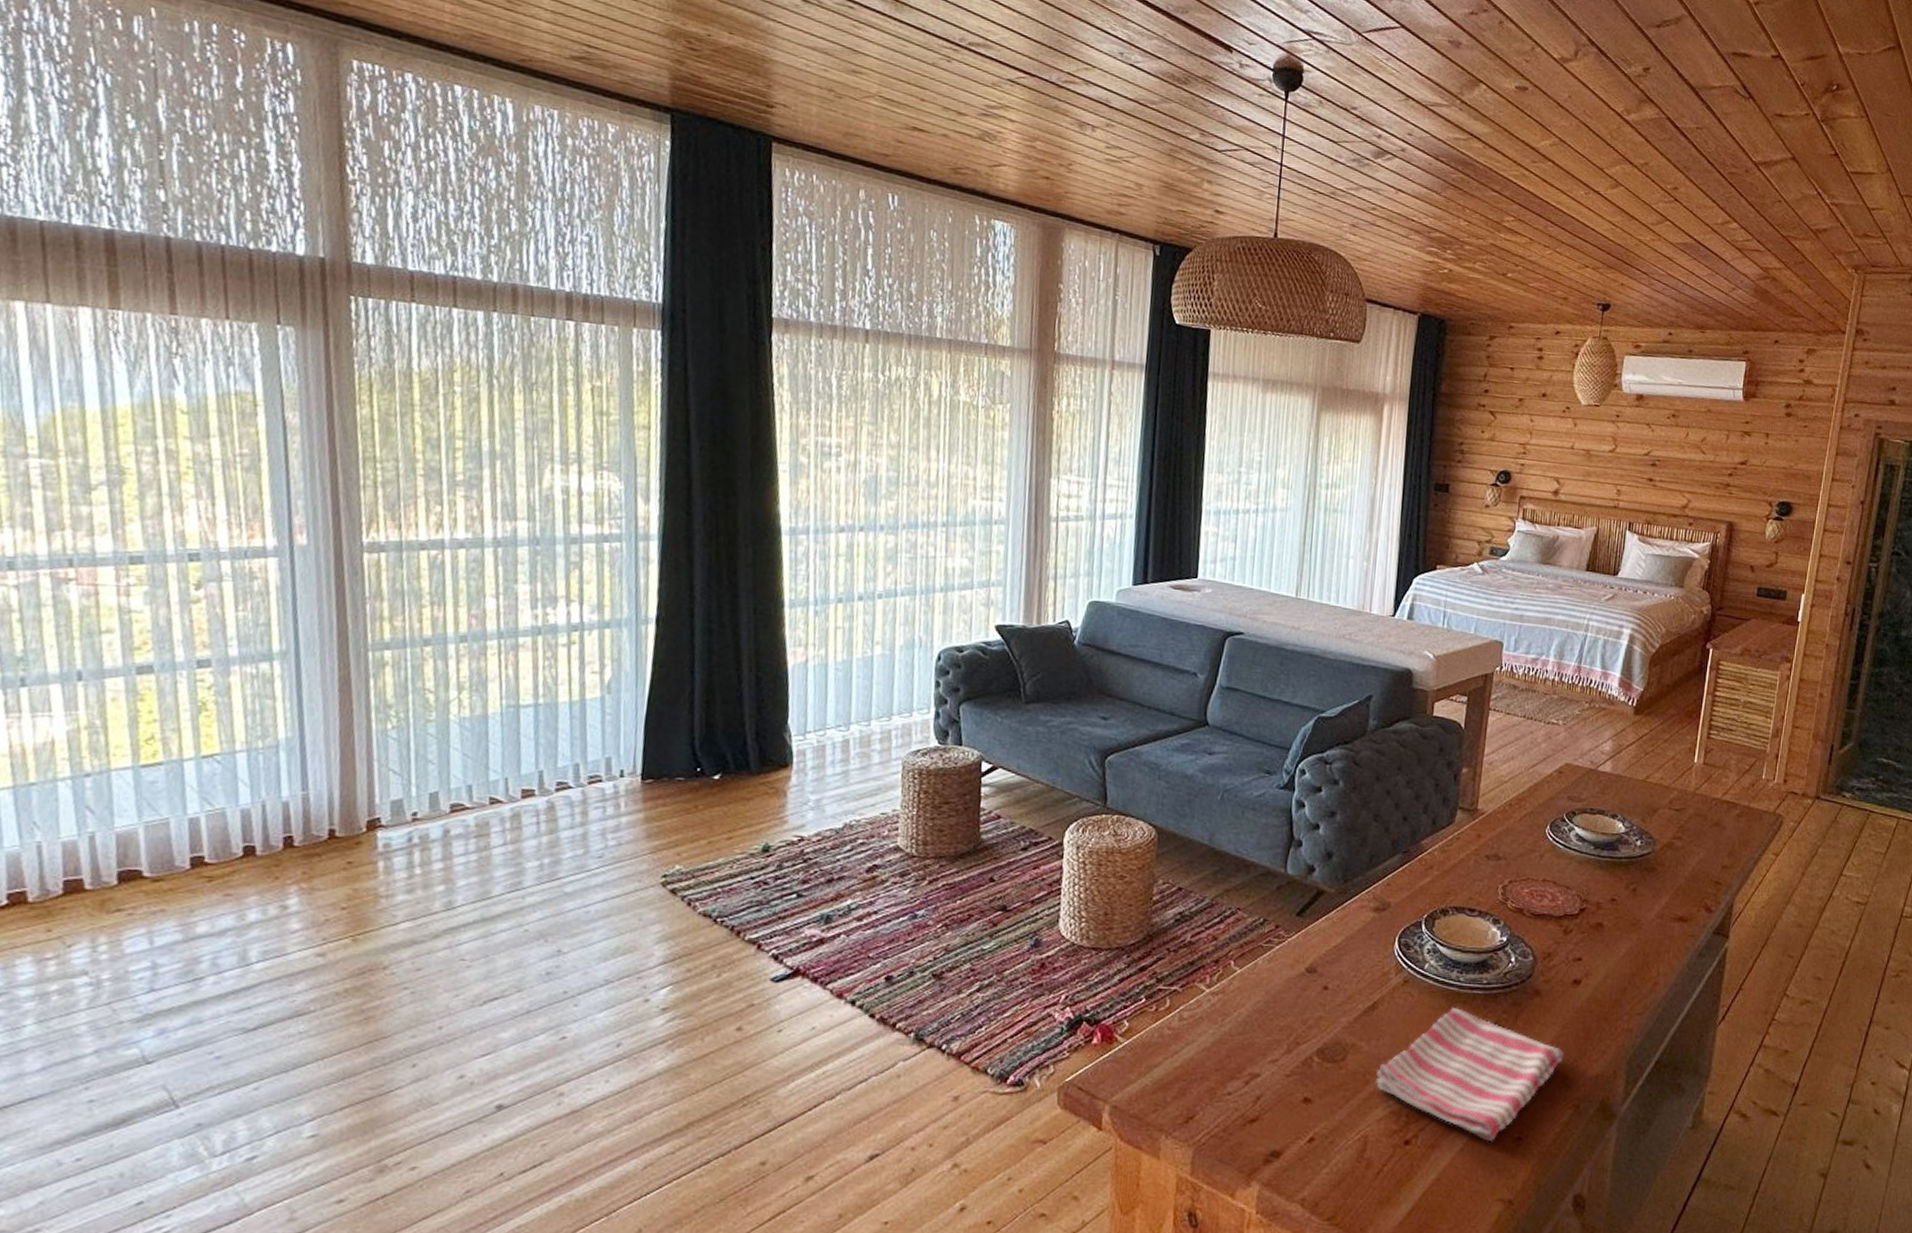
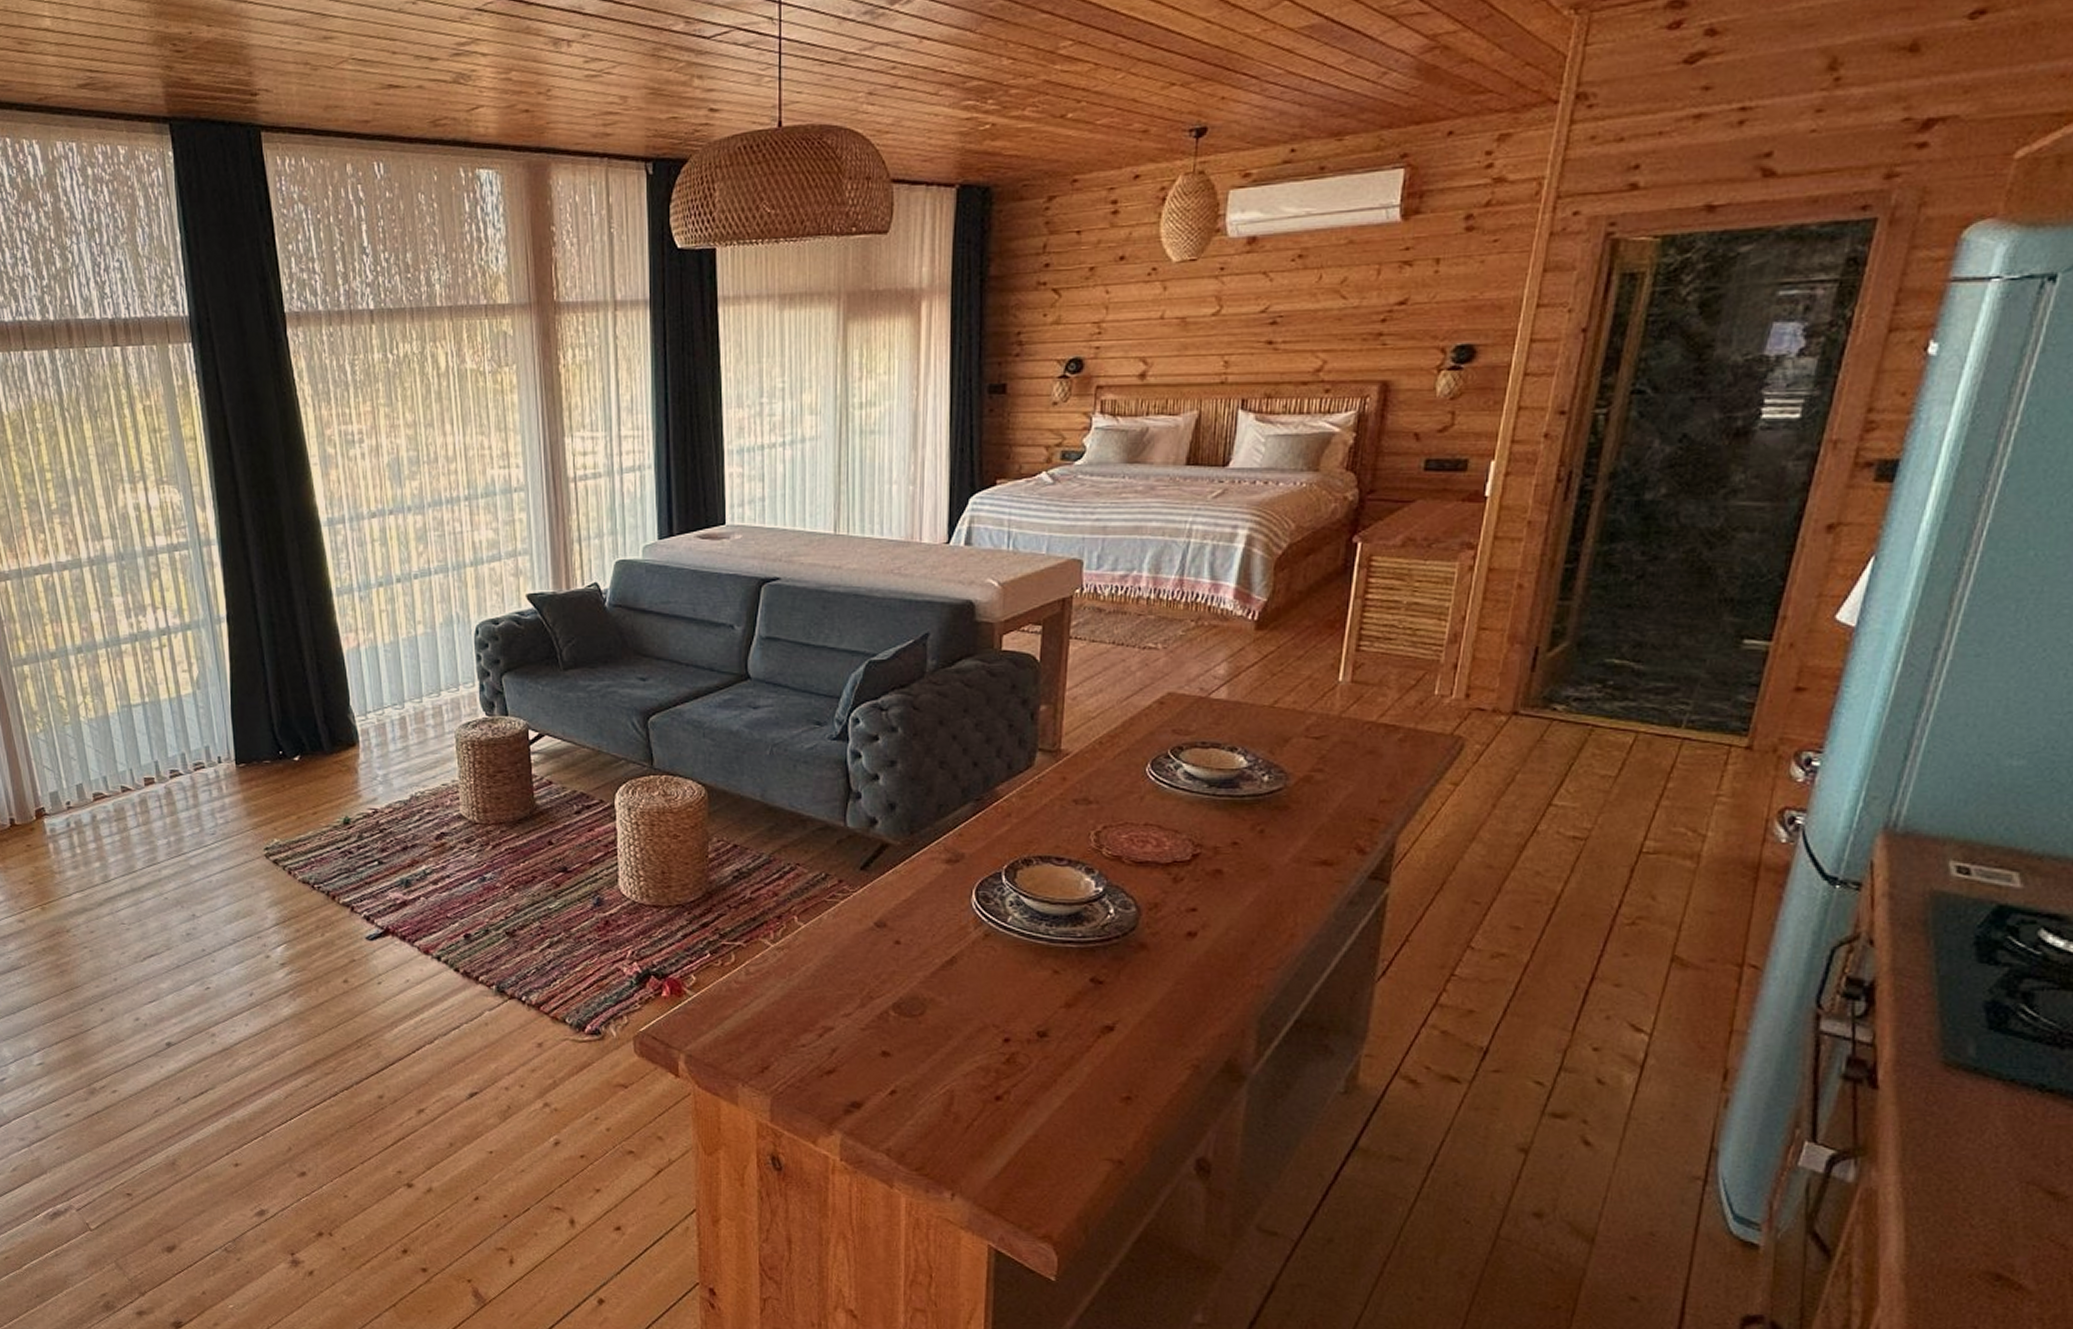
dish towel: present [1376,1008,1564,1142] -> none [960,962,1178,1101]

